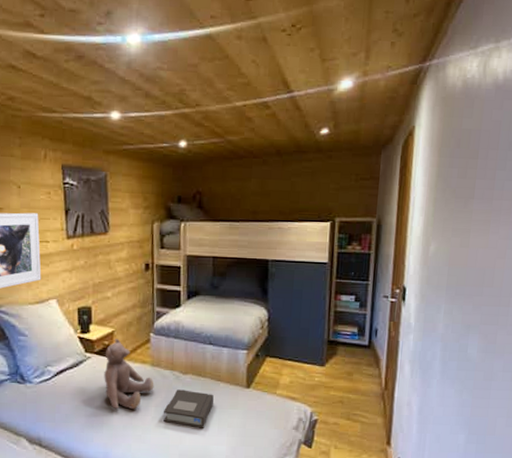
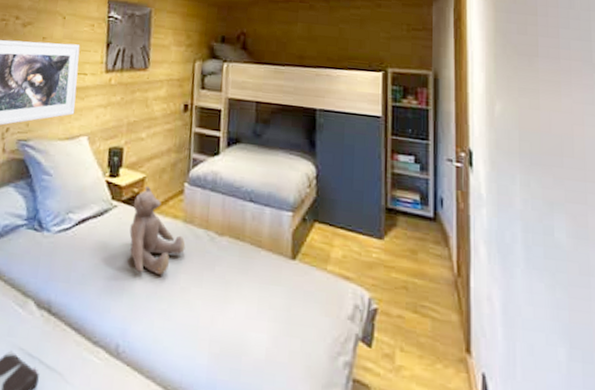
book: present [163,389,214,428] -> none [193,254,254,308]

